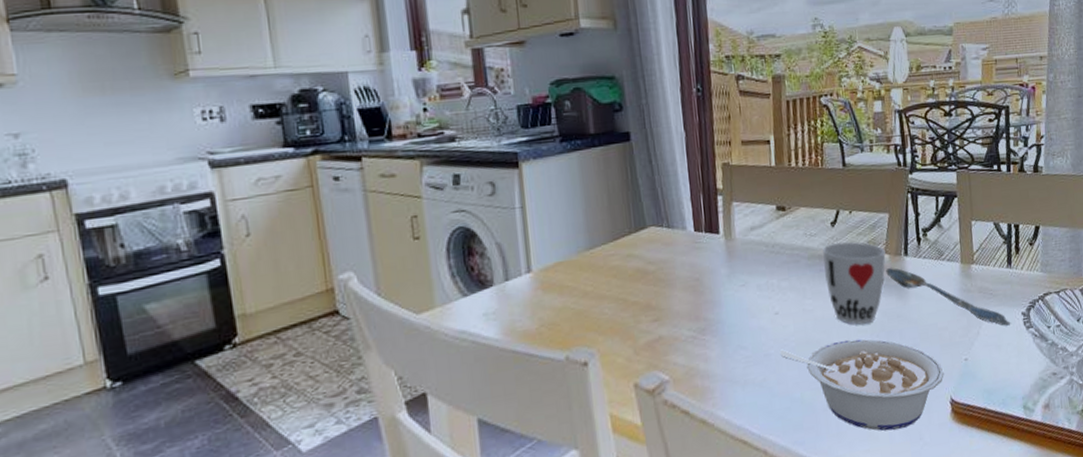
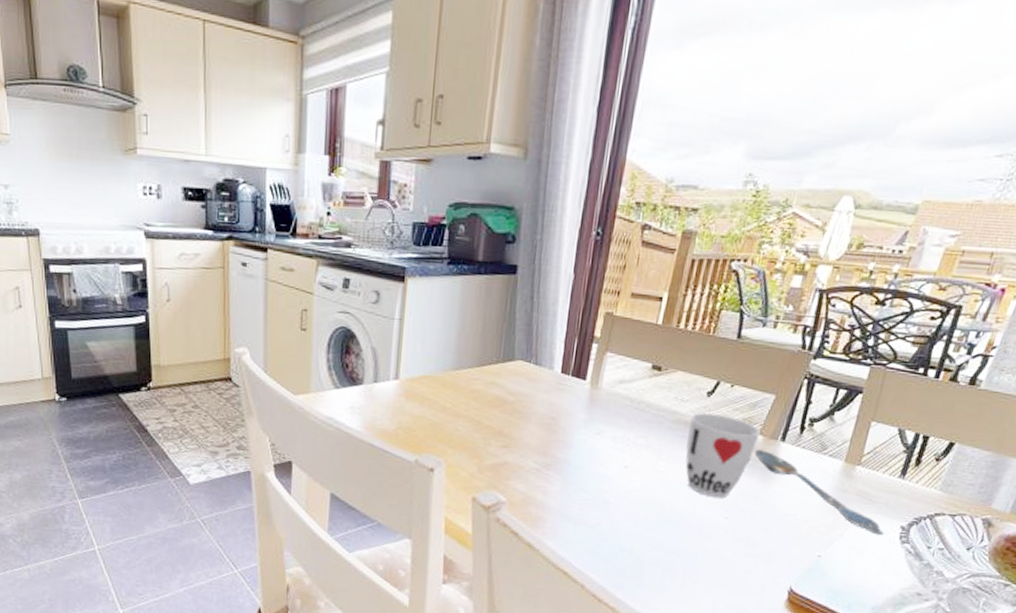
legume: present [779,339,944,431] -> none [619,500,791,602]

